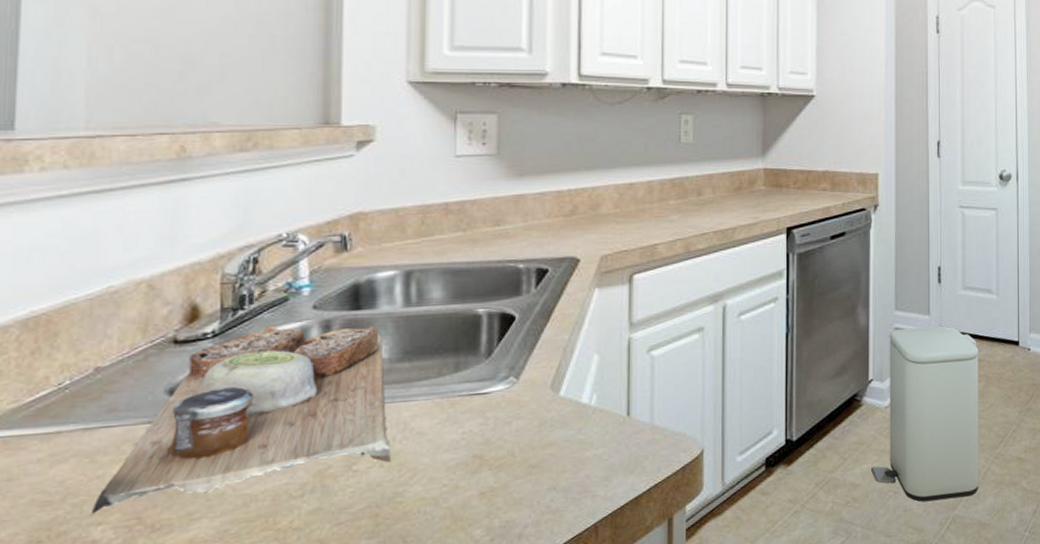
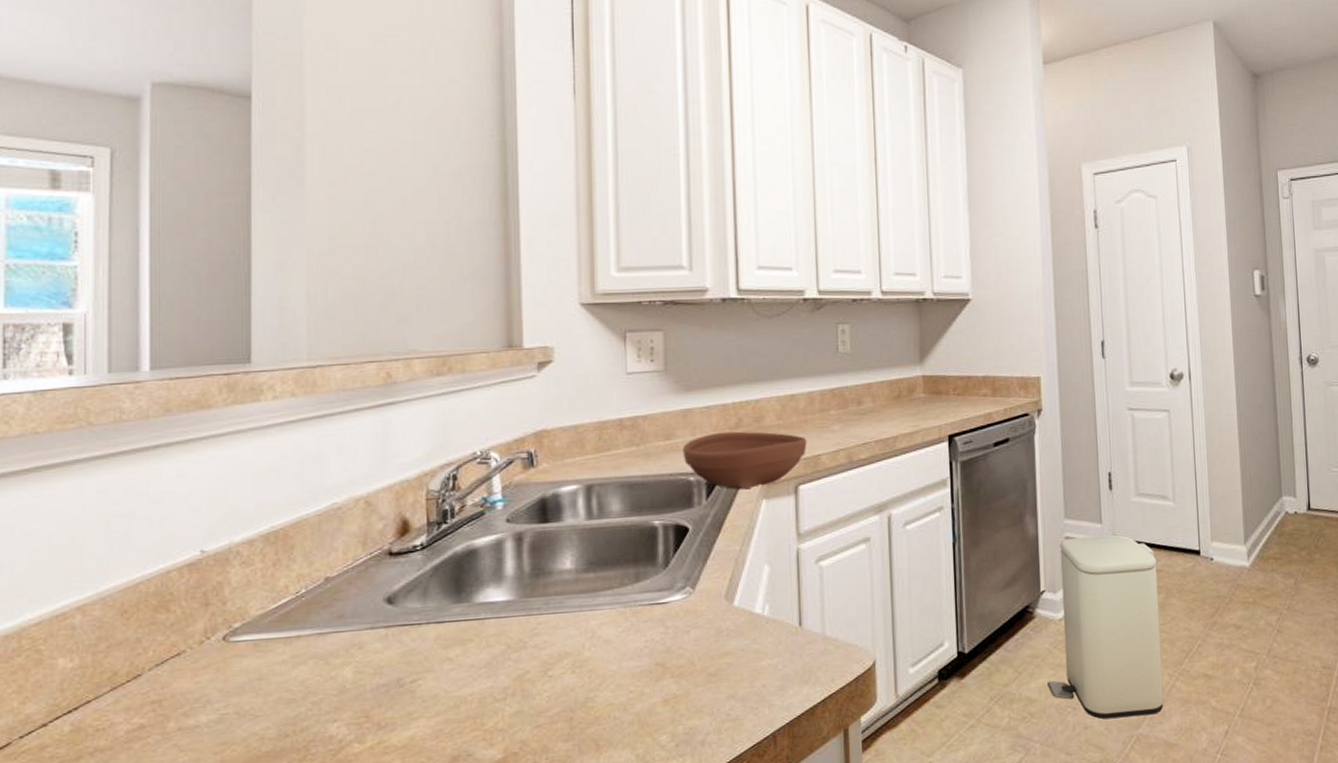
cutting board: present [91,325,392,515] -> none [327,538,582,712]
bowl: none [512,219,644,277] -> present [682,431,807,489]

